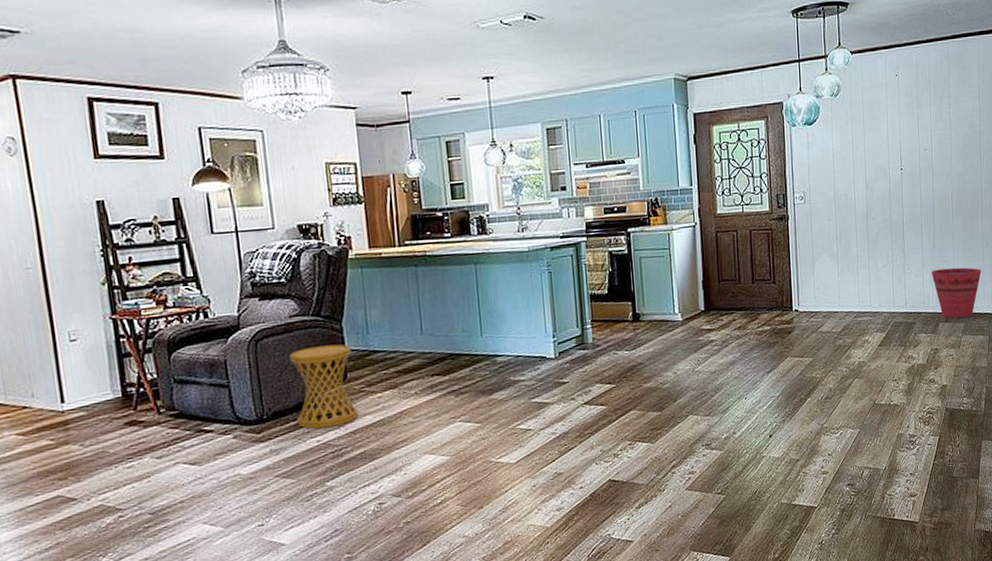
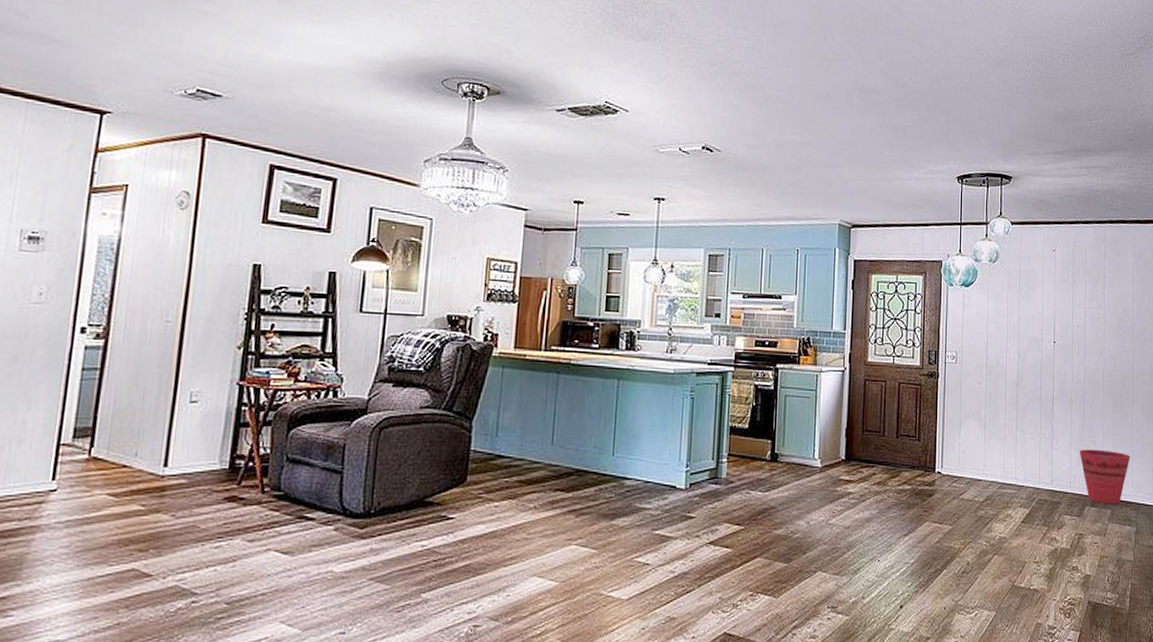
side table: present [289,344,358,429] -> none [405,443,476,532]

